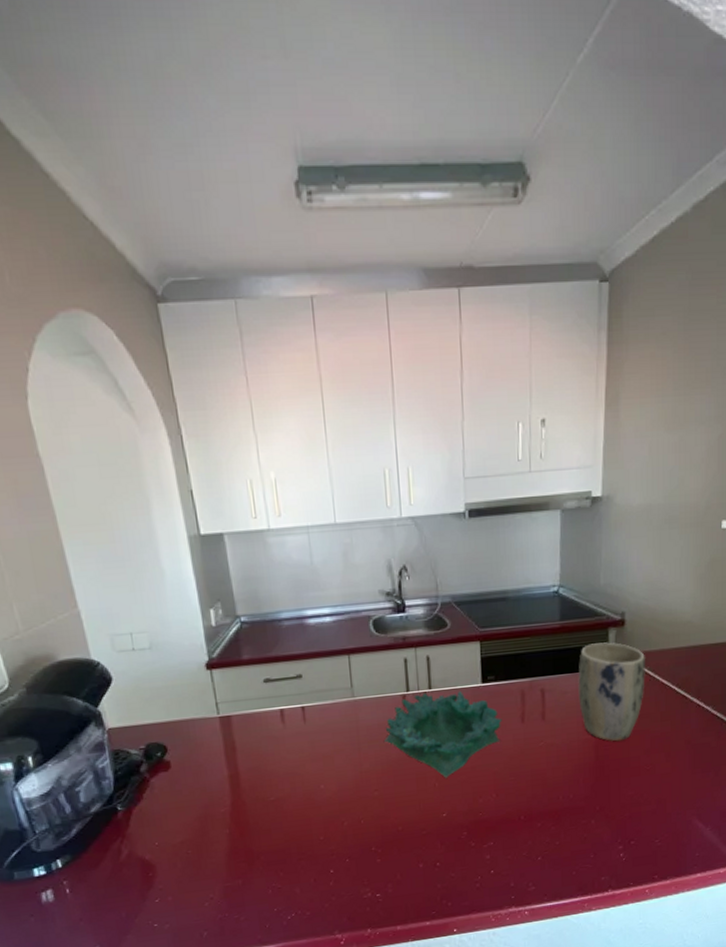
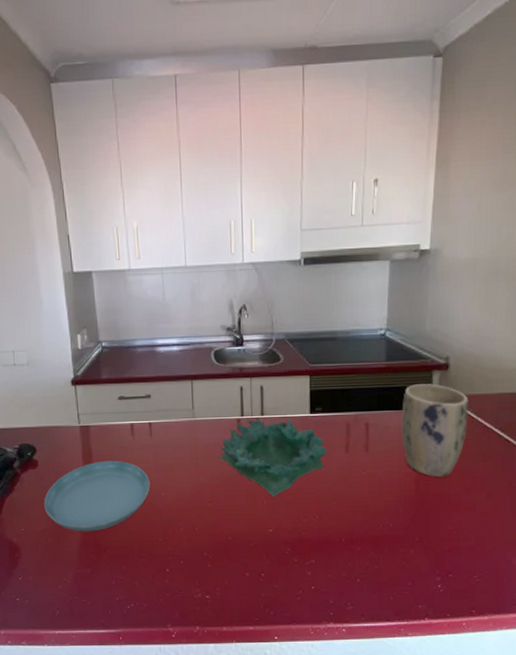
saucer: none [180,753,307,839] -> present [43,460,150,532]

